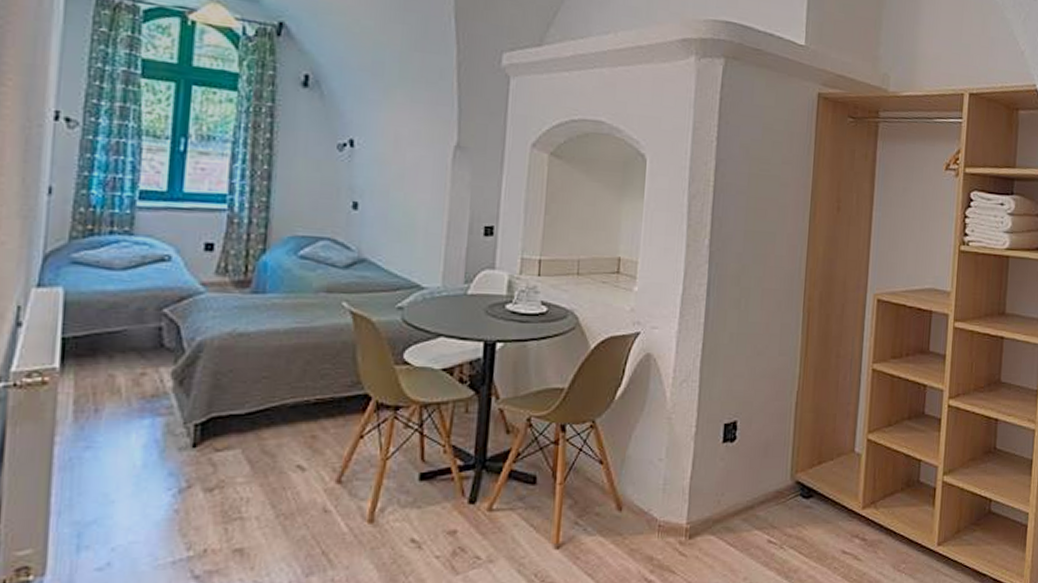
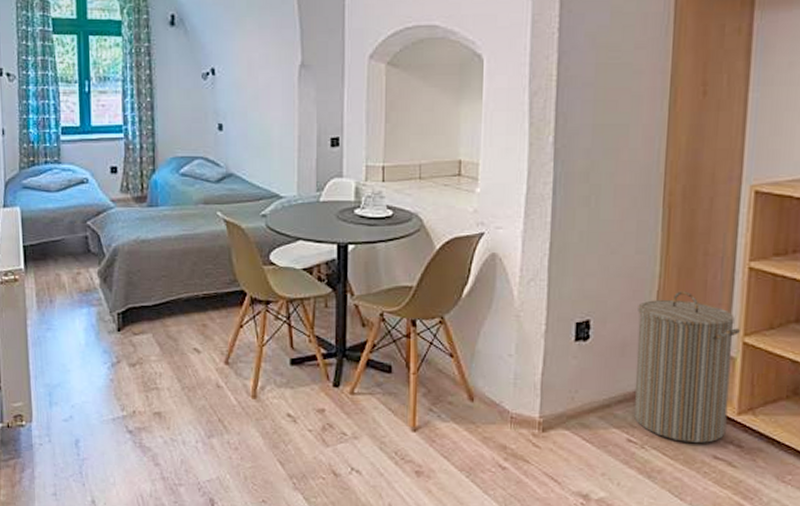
laundry hamper: none [774,391,865,539] -> present [634,291,740,443]

